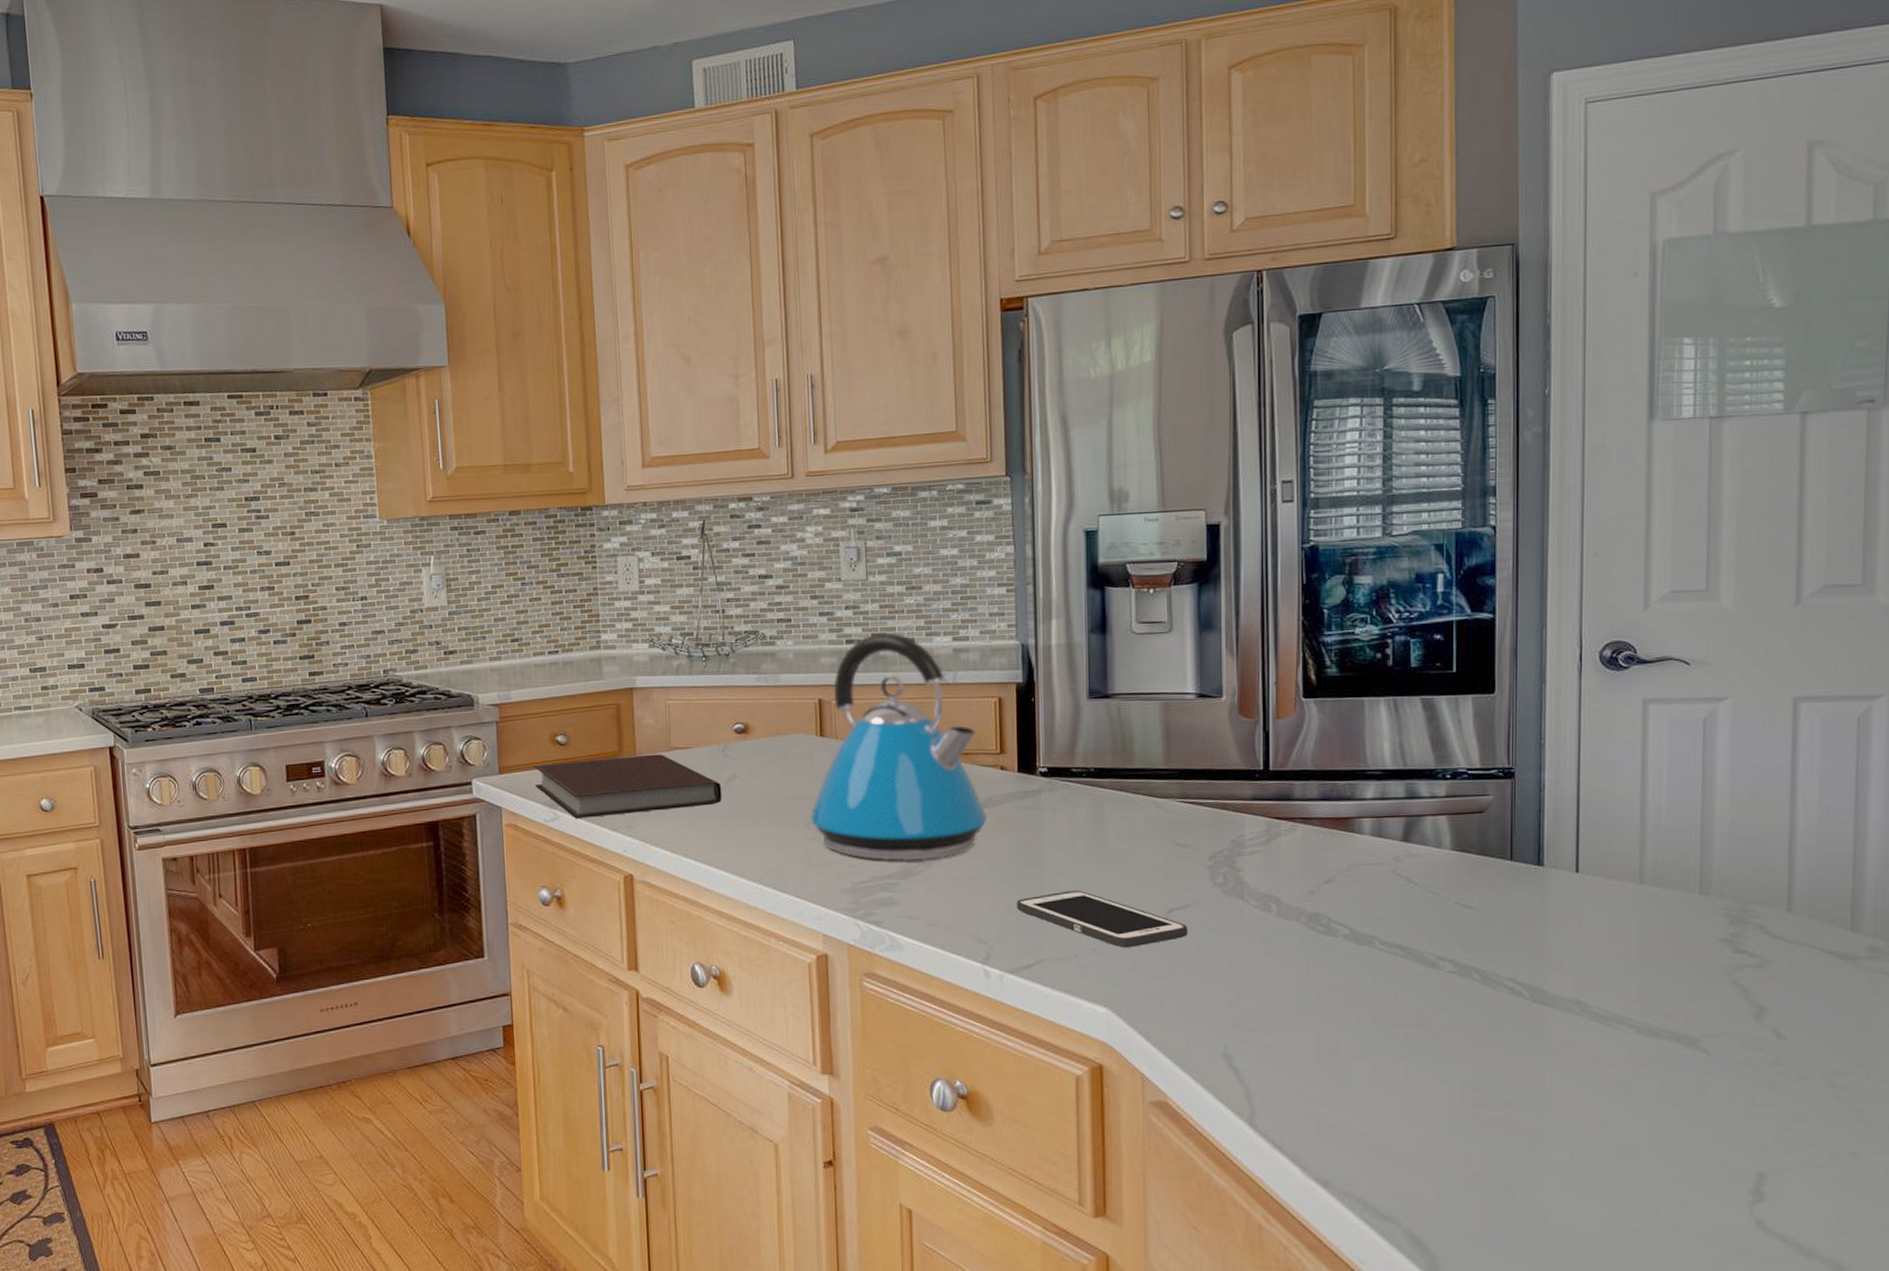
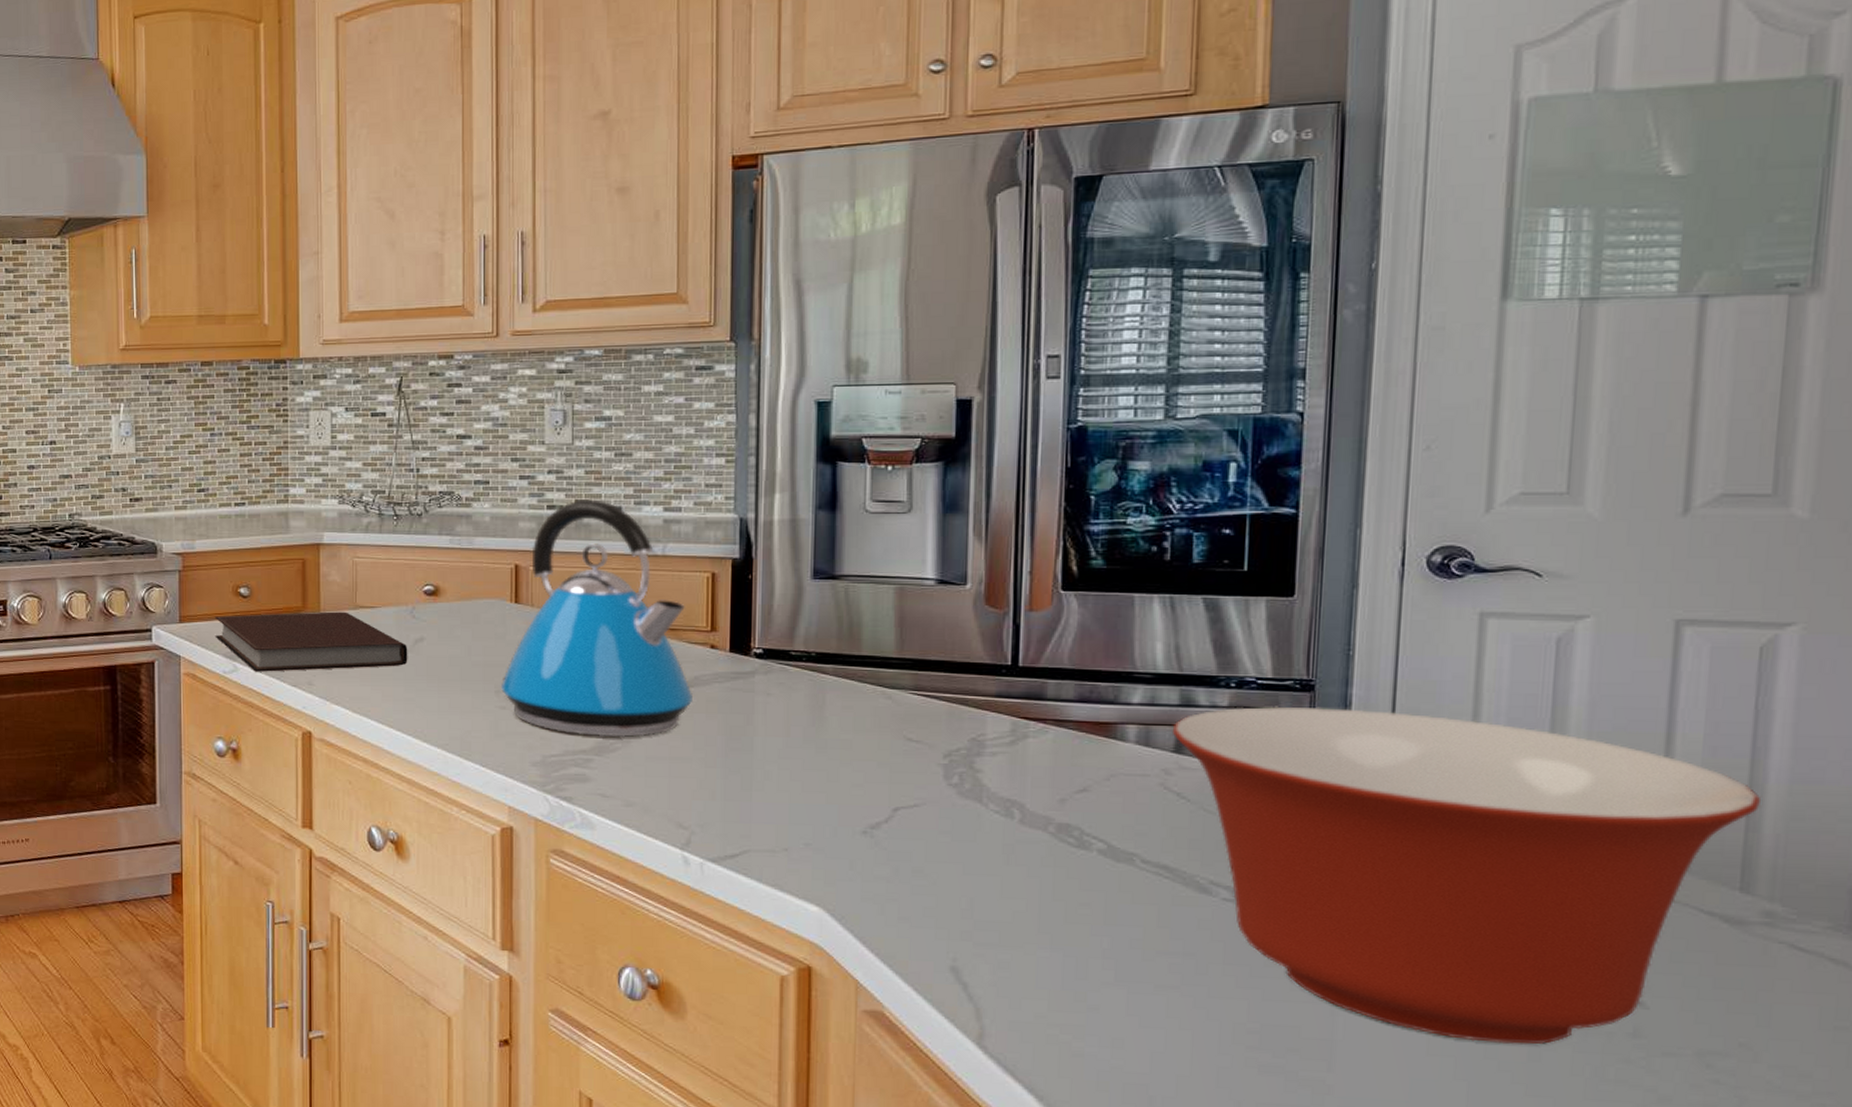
cell phone: present [1016,890,1188,948] -> none [722,780,916,845]
mixing bowl: none [1400,791,1863,1081] -> present [1171,706,1760,1045]

